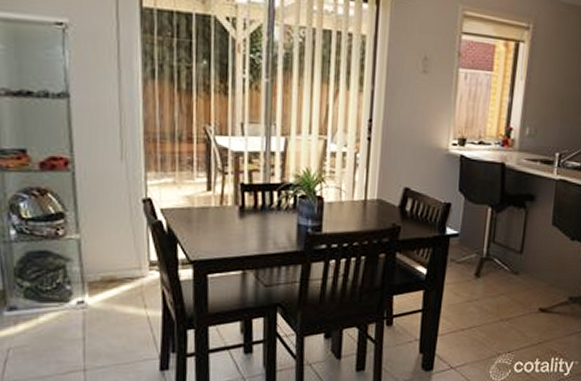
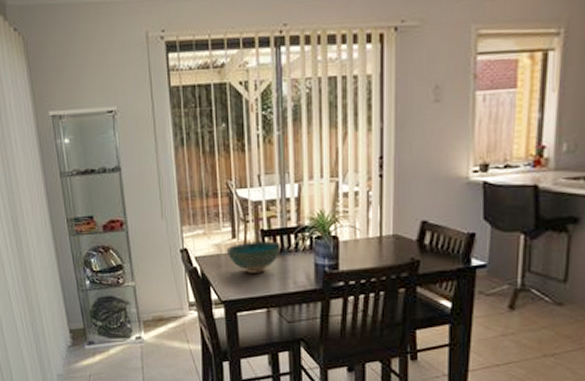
bowl: none [199,195,263,231] -> present [226,241,282,273]

